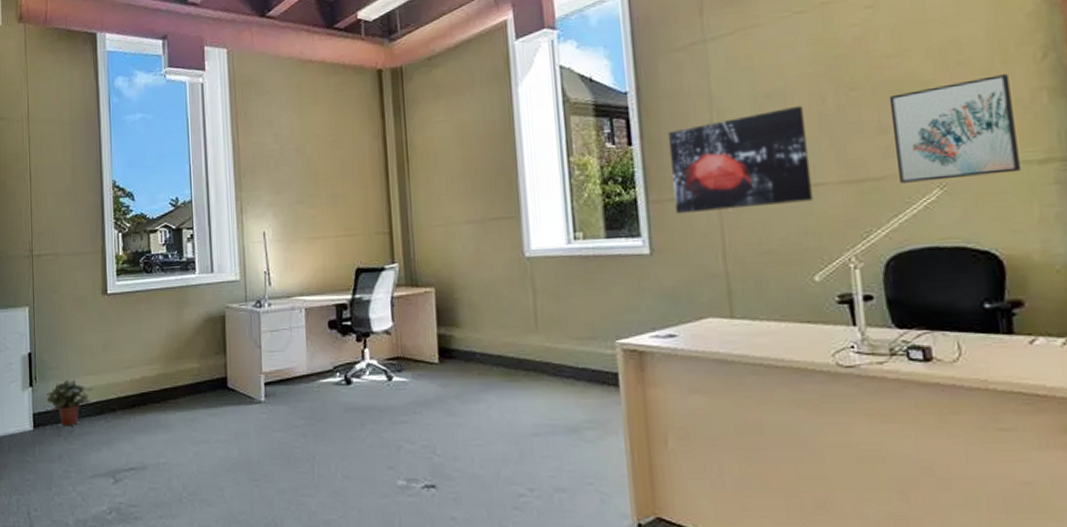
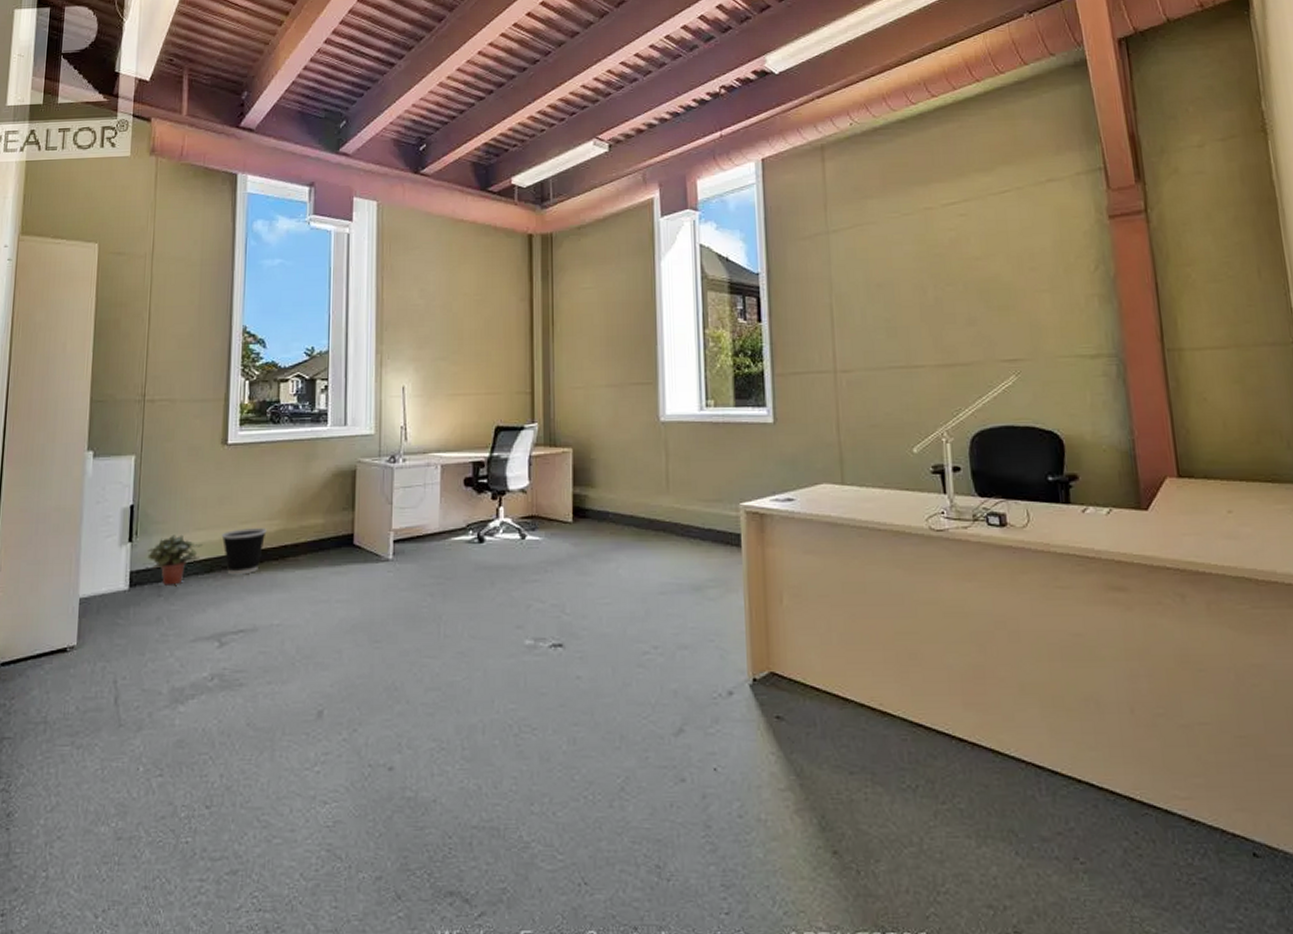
wastebasket: none [108,373,148,417] -> present [221,528,267,575]
wall art: present [667,105,814,215] -> none [793,296,914,388]
wall art: present [889,74,1020,183] -> none [977,281,1077,369]

